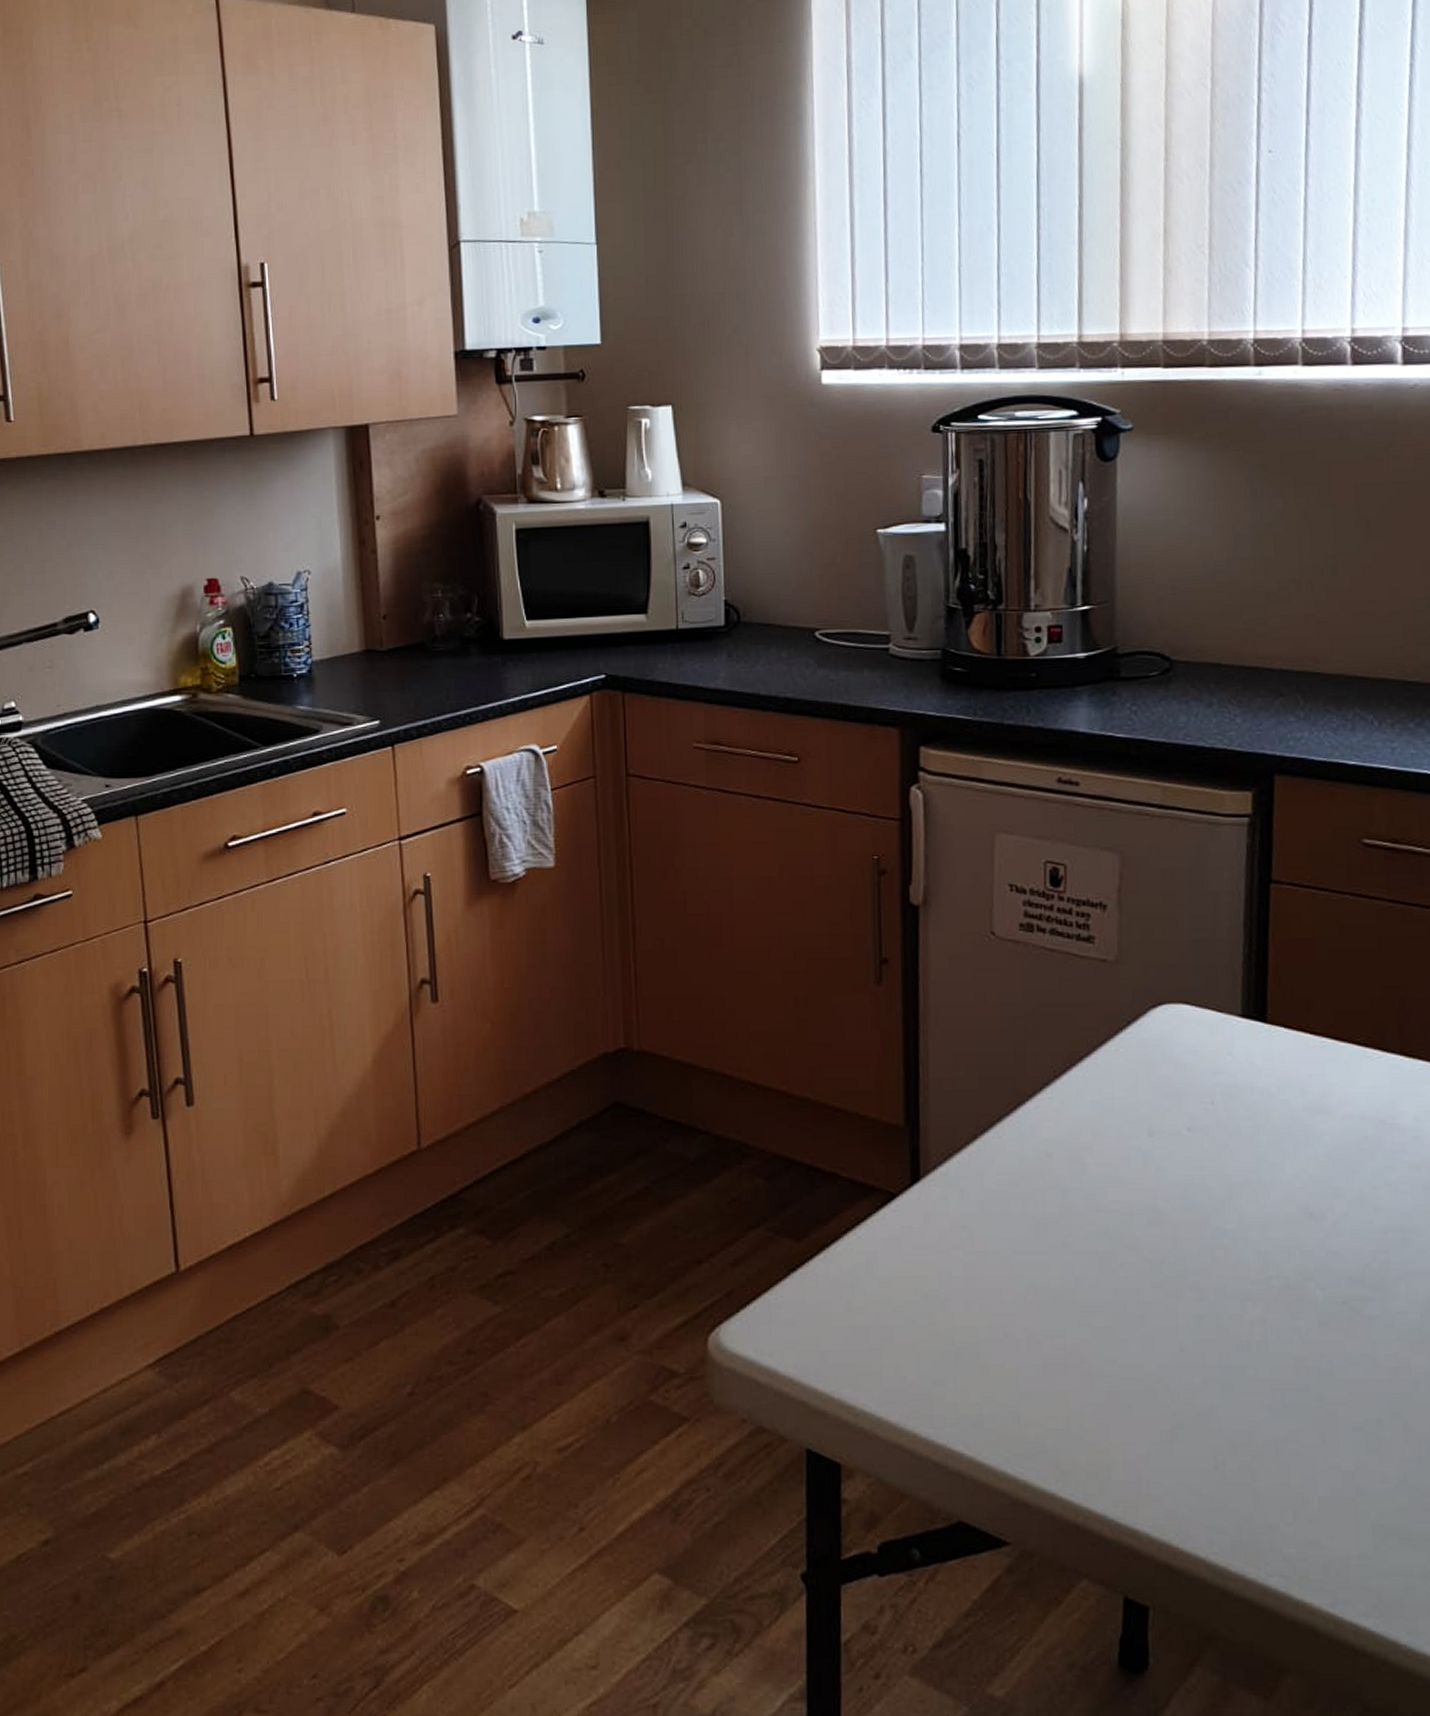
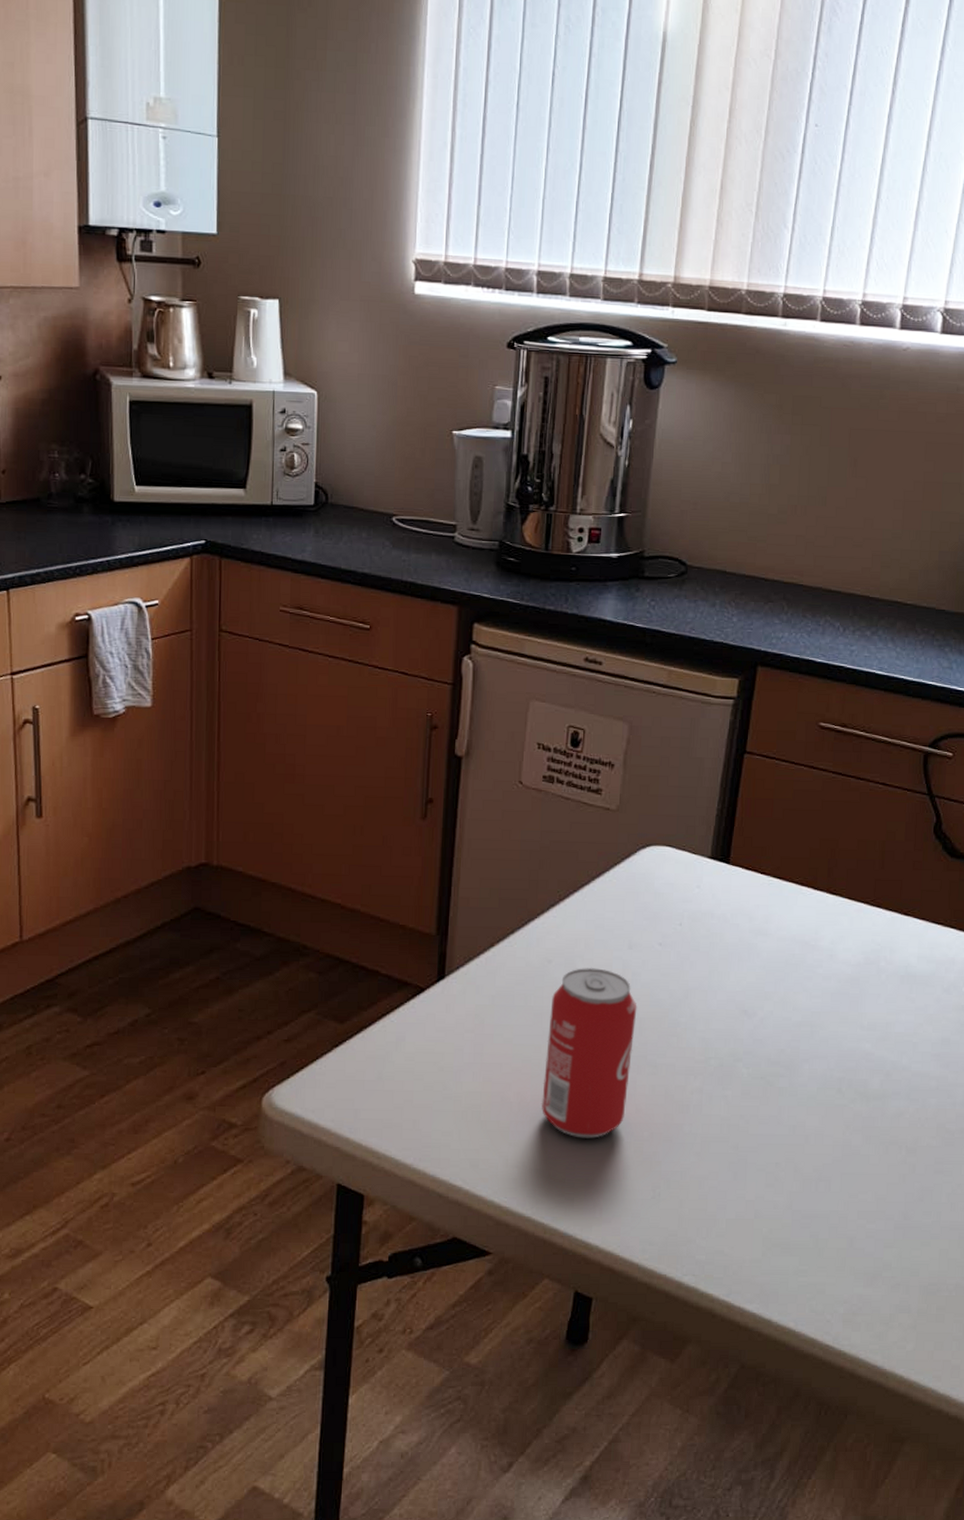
beverage can: none [1055,1162,1168,1387] -> present [541,968,637,1139]

